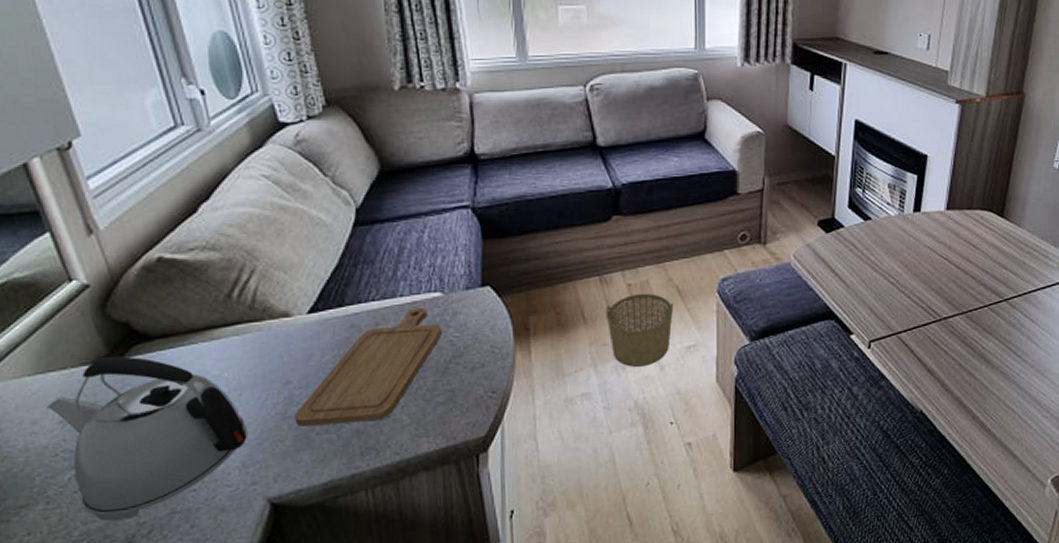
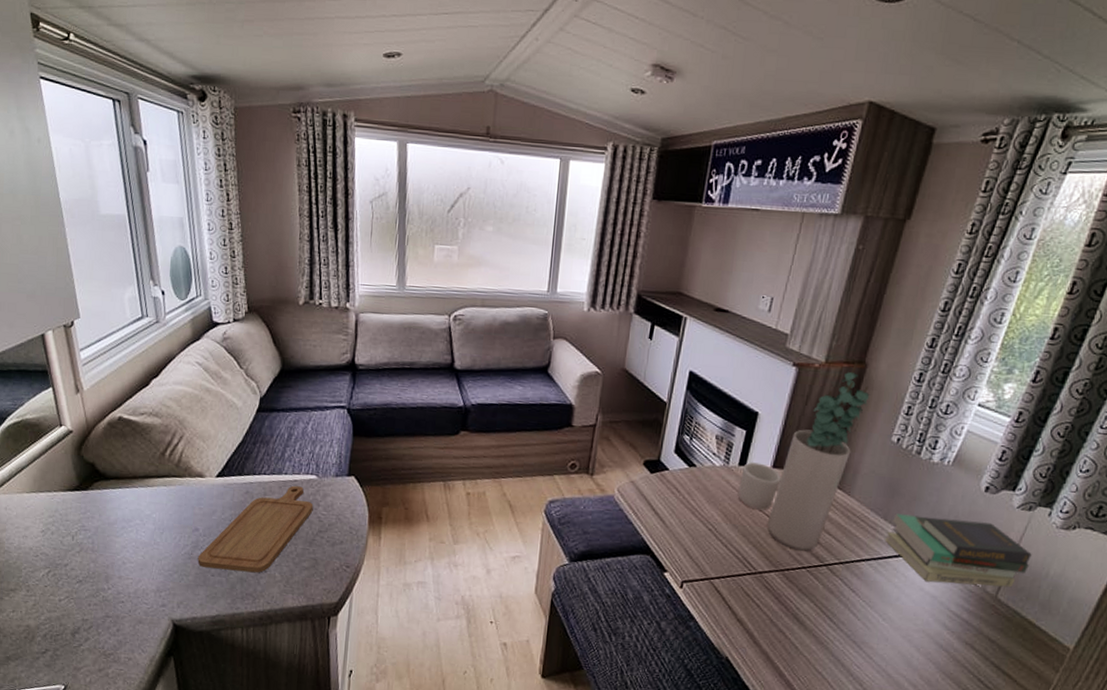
kettle: present [46,356,248,521] -> none [35,486,164,614]
basket: present [605,293,674,367] -> none [445,502,505,568]
mug: none [915,206,956,255] -> present [737,461,781,511]
vase: none [946,93,1030,290] -> present [766,362,870,551]

